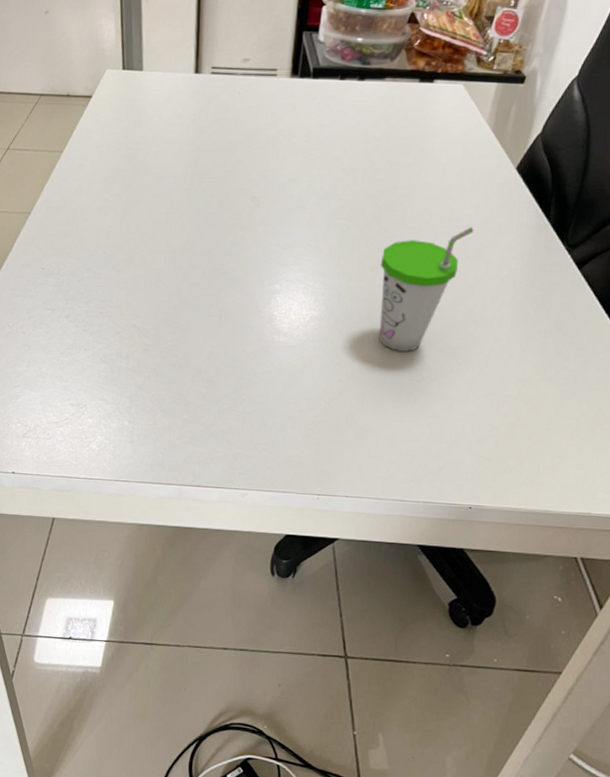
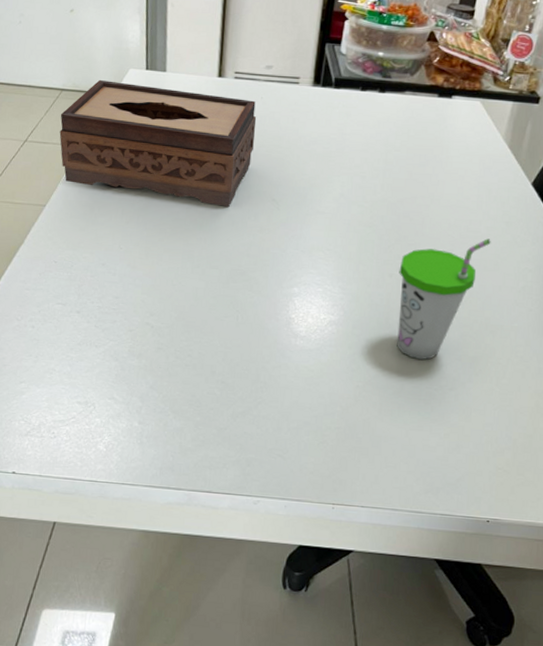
tissue box: none [40,82,235,206] -> present [59,79,257,207]

